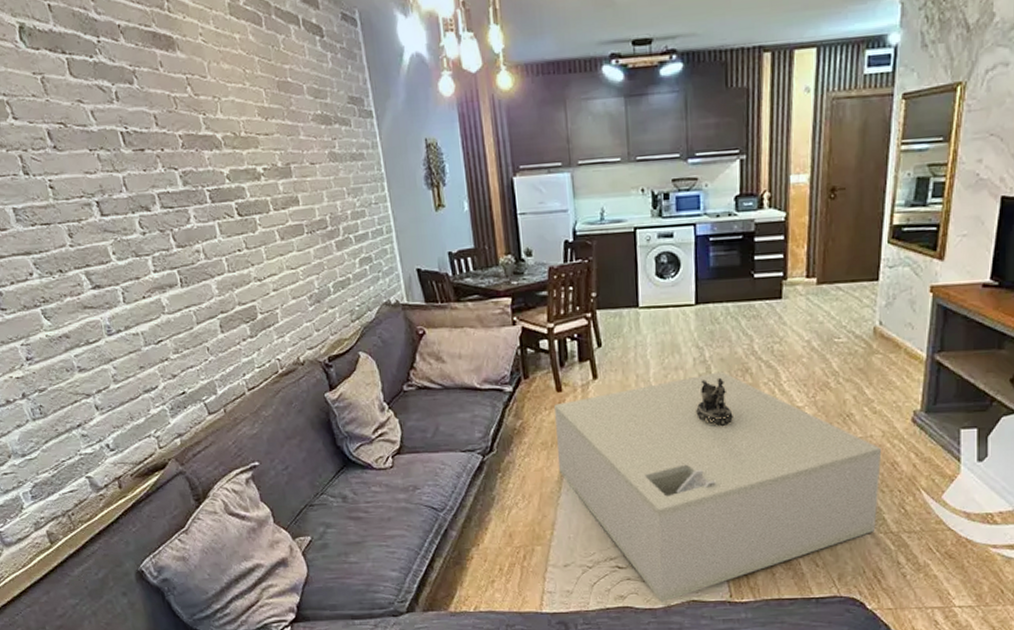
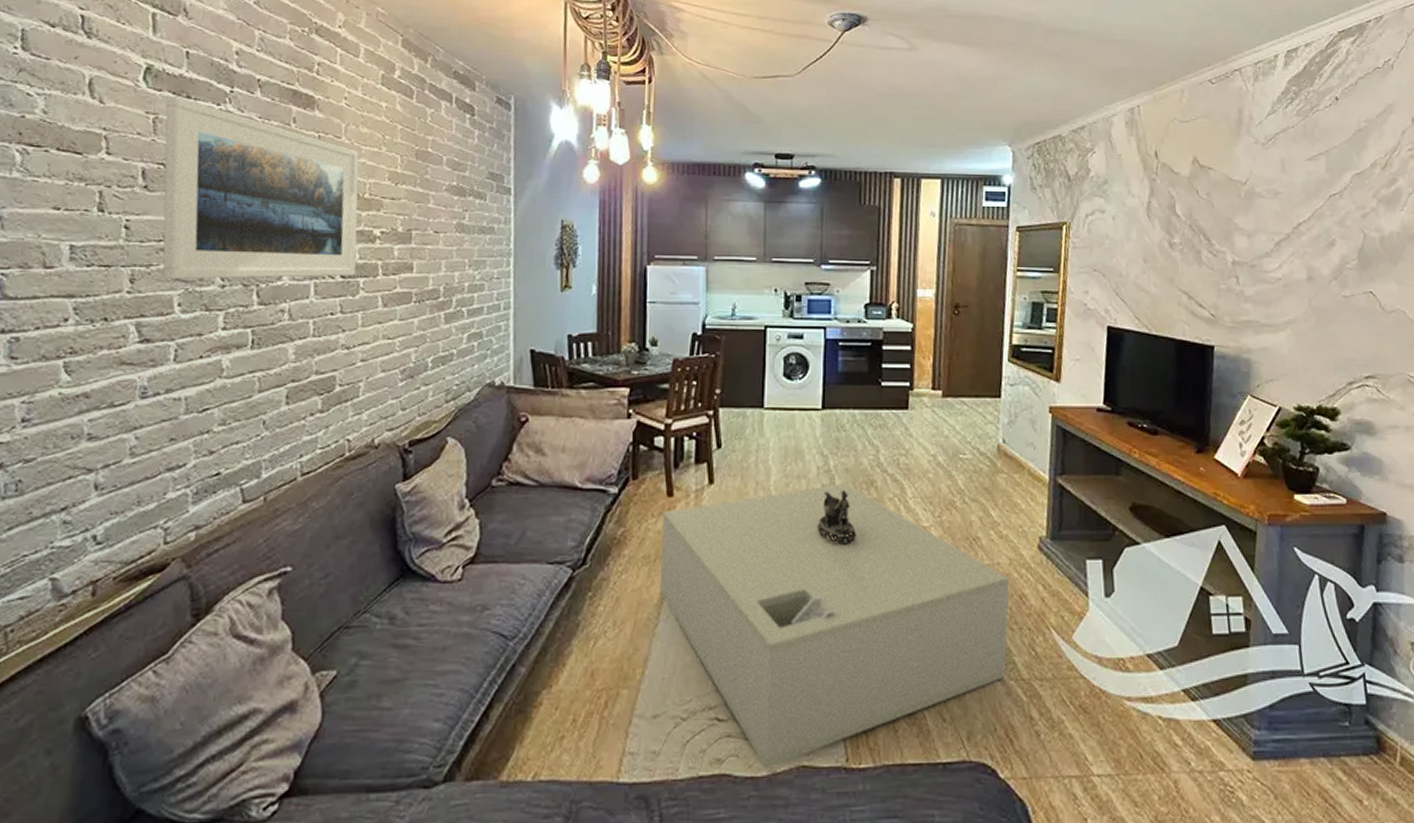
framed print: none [45,53,251,231] -> present [162,96,359,279]

